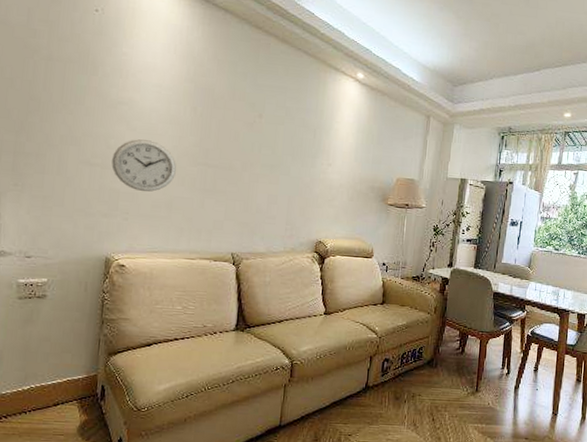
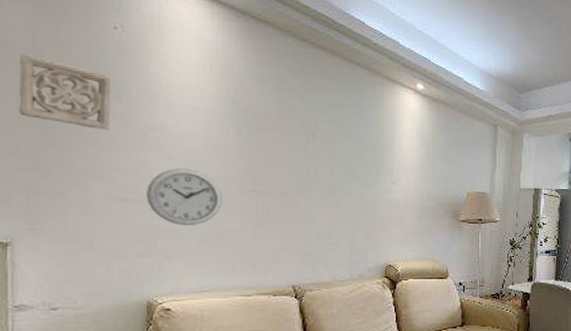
wall ornament: none [12,29,90,102] -> present [19,52,111,131]

